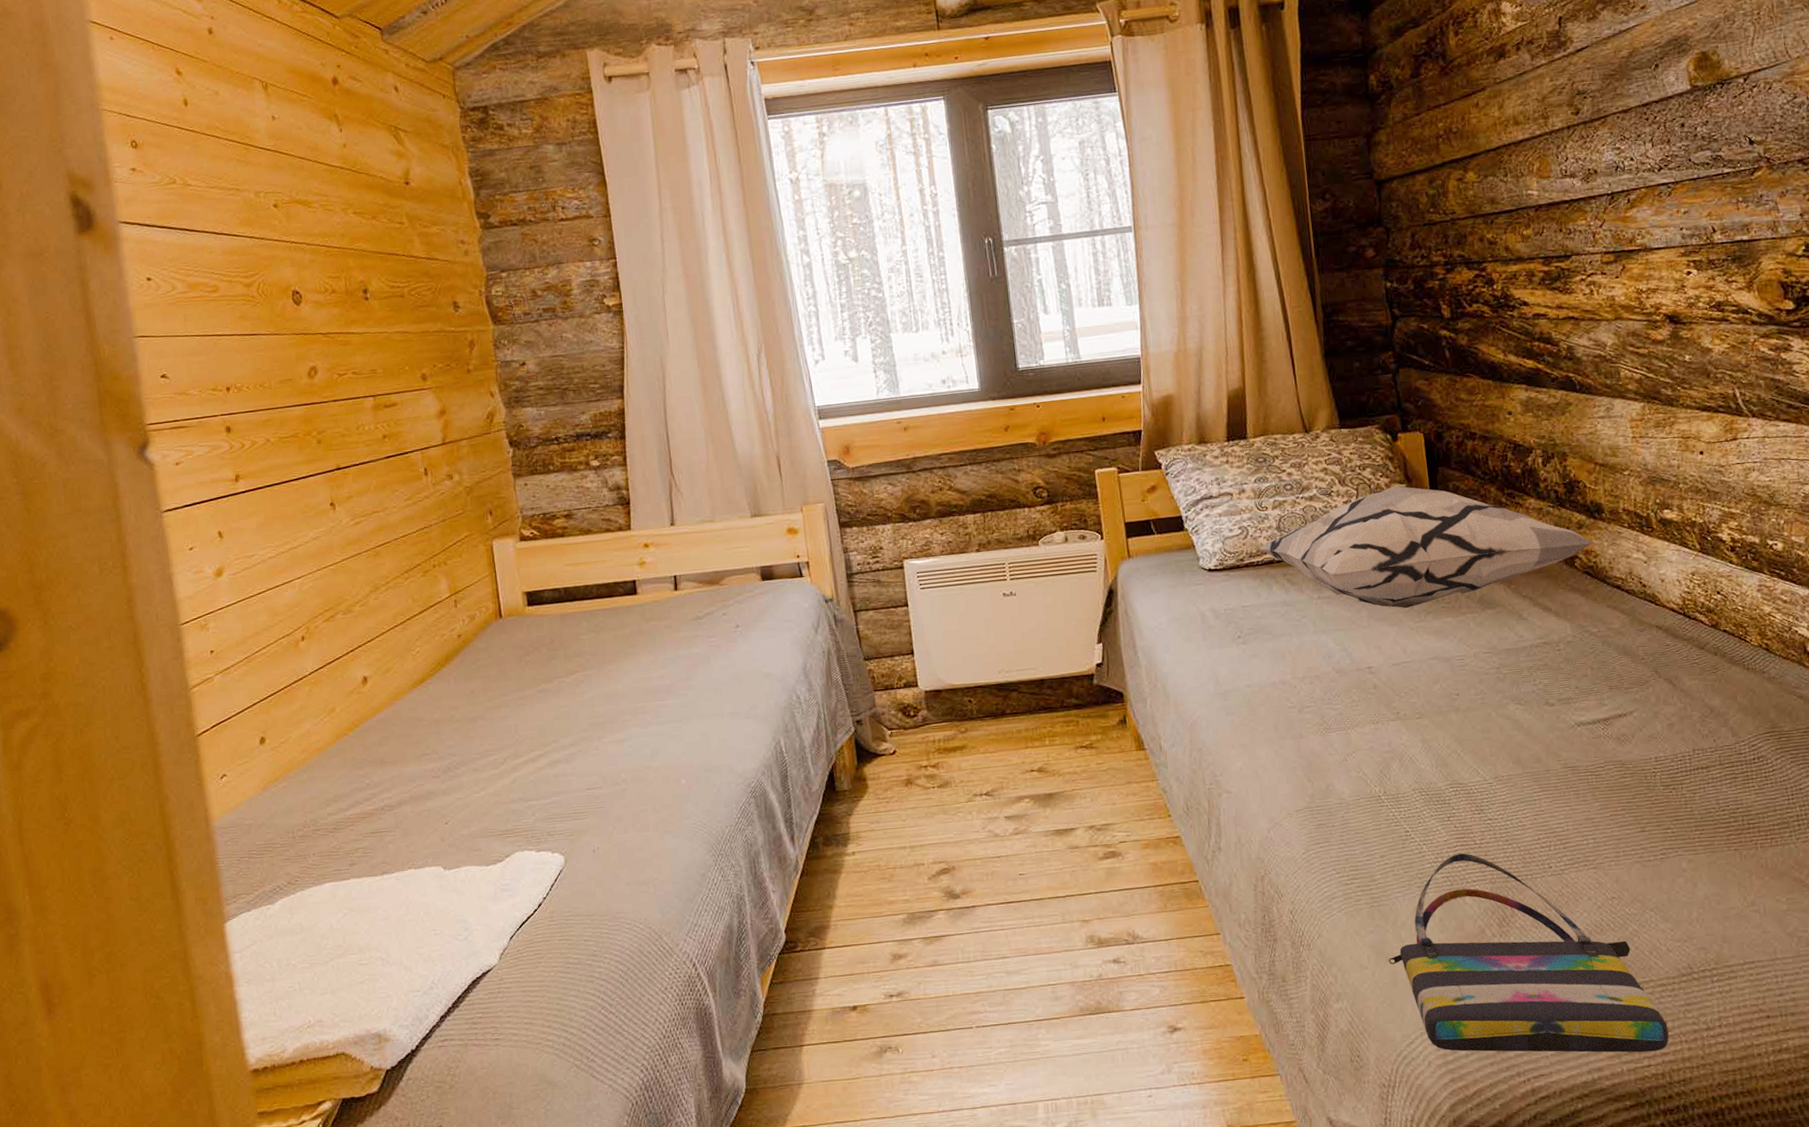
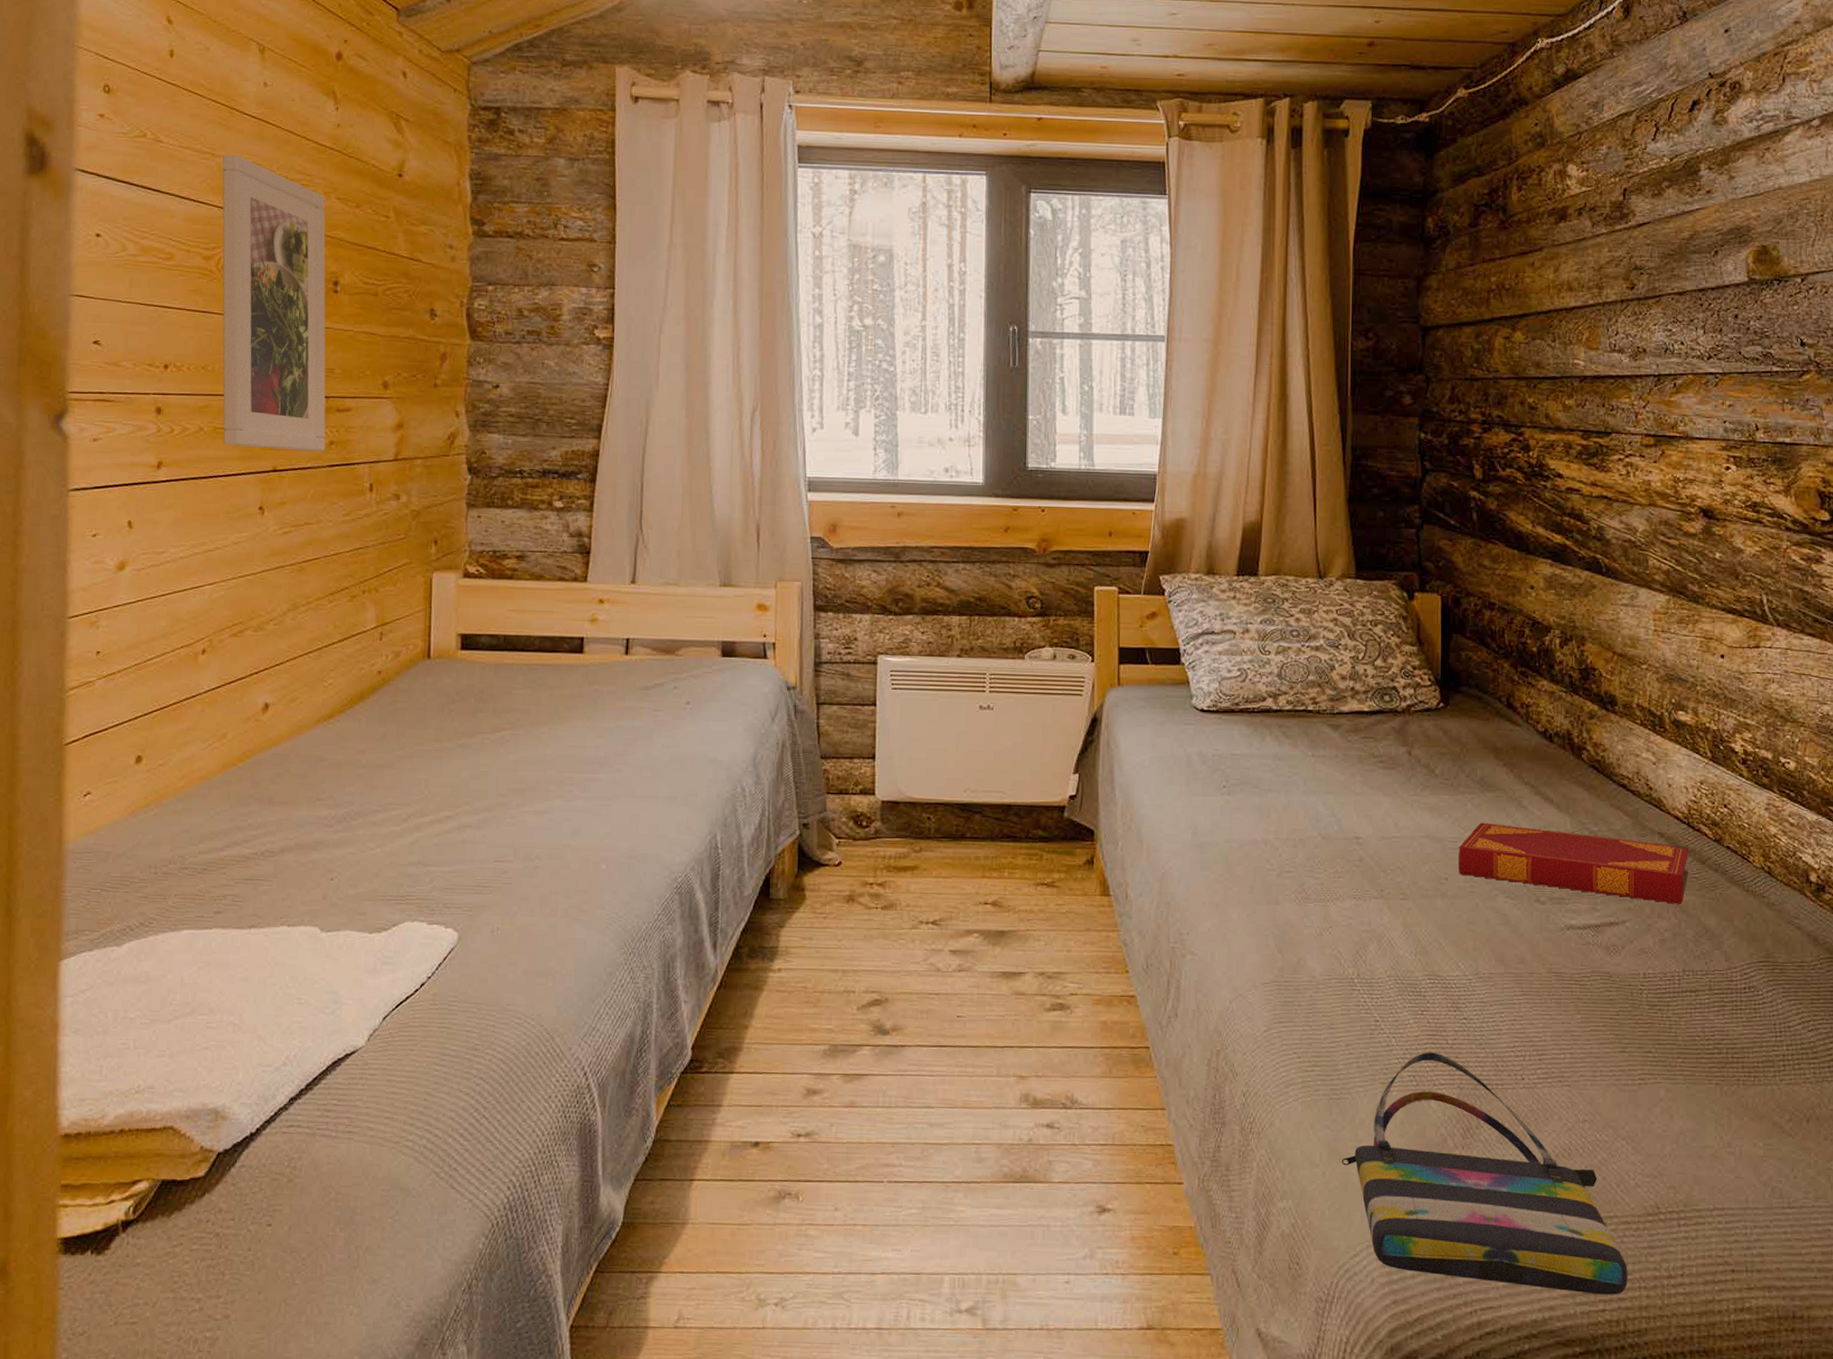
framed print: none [247,187,380,452] -> present [222,155,326,452]
decorative pillow: present [1259,486,1595,608] -> none [1257,648,1605,779]
hardback book: none [1466,635,1689,690] -> present [1459,822,1690,904]

